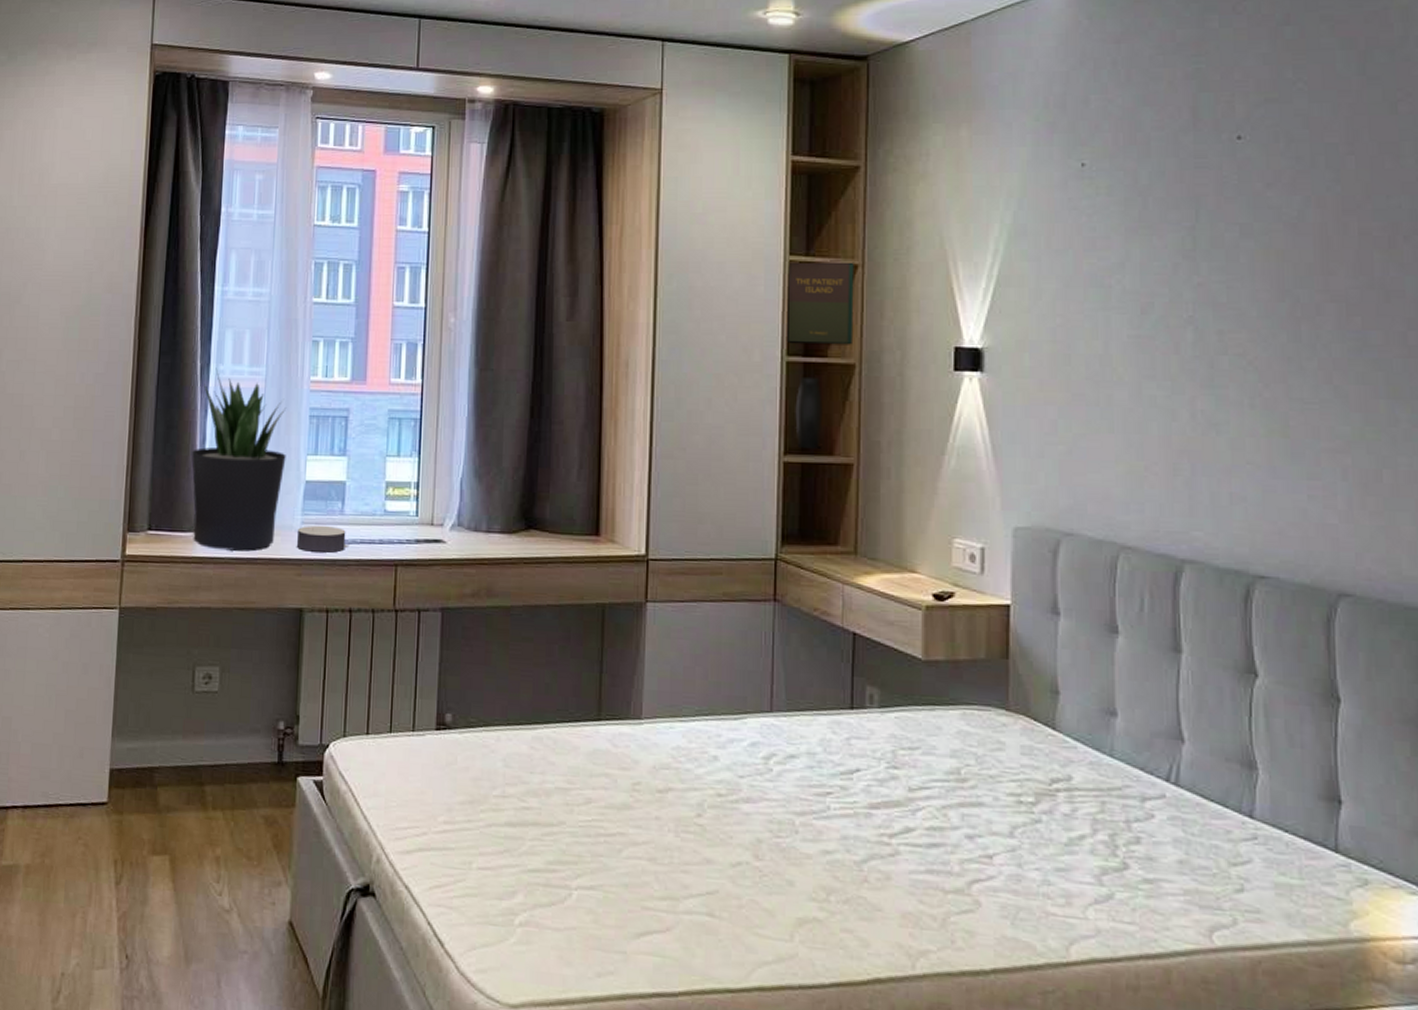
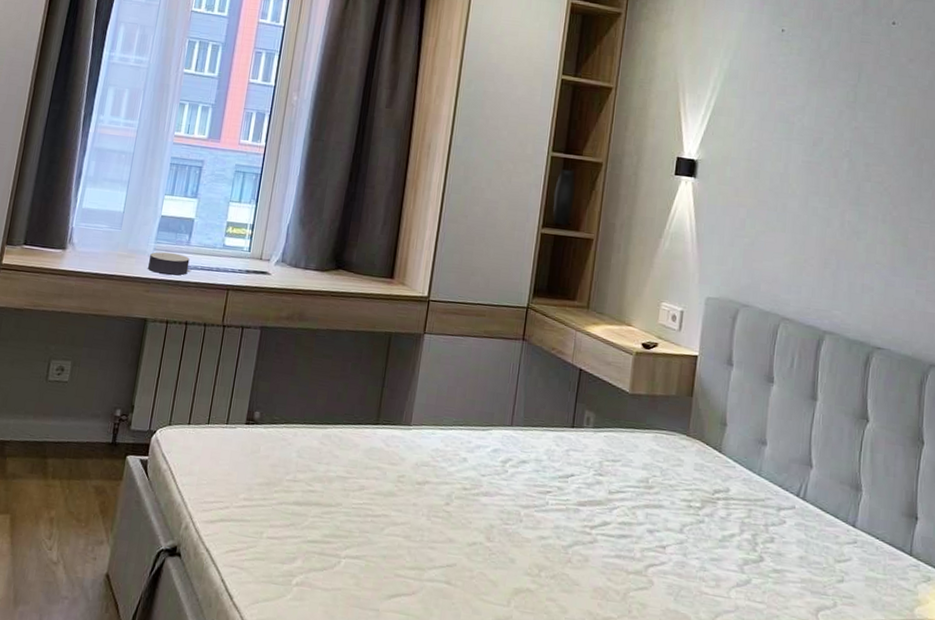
planter: present [192,368,287,551] -> none [61,117,153,269]
books: present [787,260,854,345] -> none [554,80,610,148]

